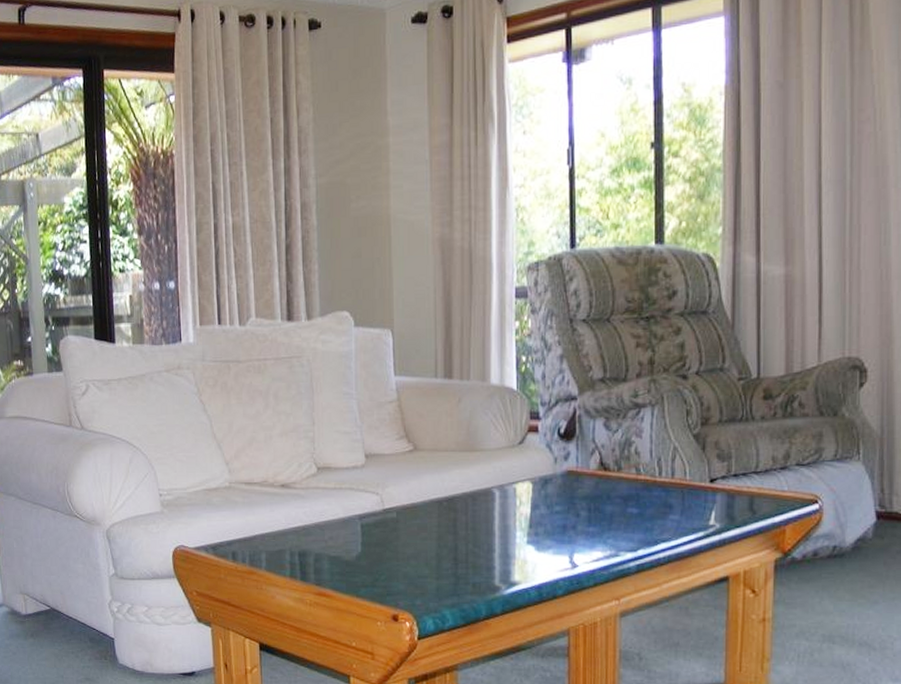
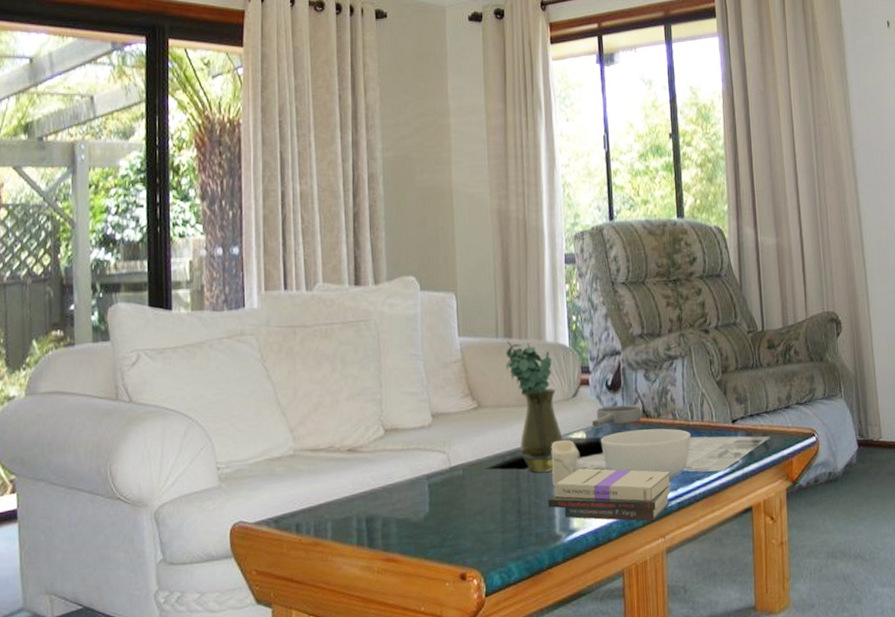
newspaper: none [420,456,759,535] -> present [484,405,771,472]
vase: none [445,381,506,521] -> present [505,340,563,472]
books: none [487,520,631,582] -> present [548,468,671,522]
candle: none [492,489,524,536] -> present [551,439,579,486]
bowl: none [548,483,658,543] -> present [600,428,691,483]

